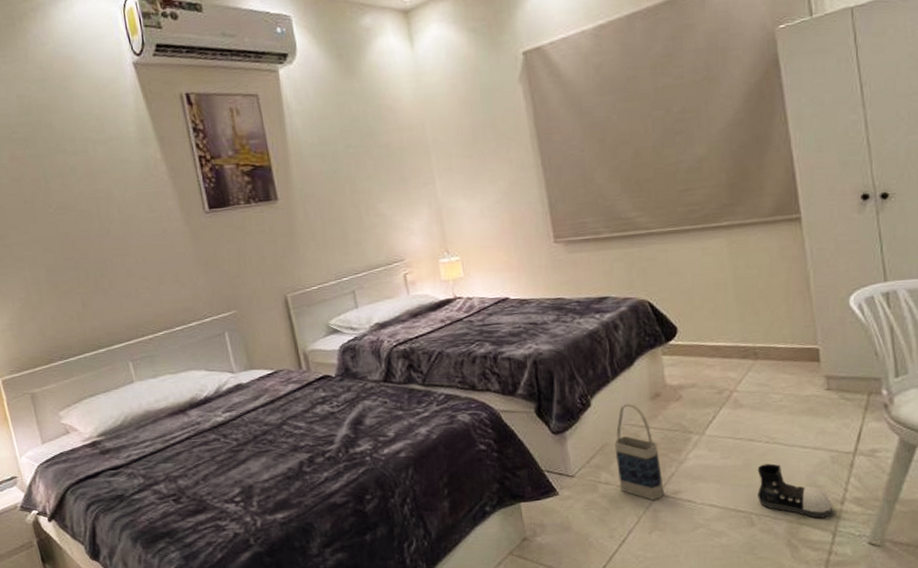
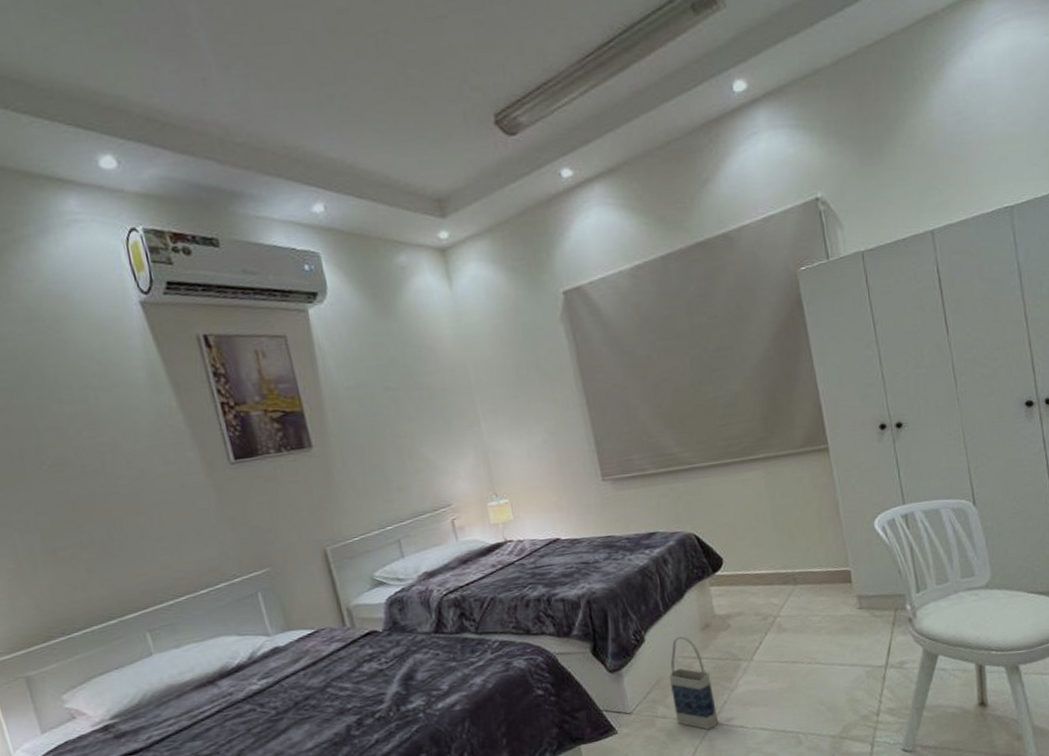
shoe: present [757,463,833,519] -> none [802,683,870,732]

